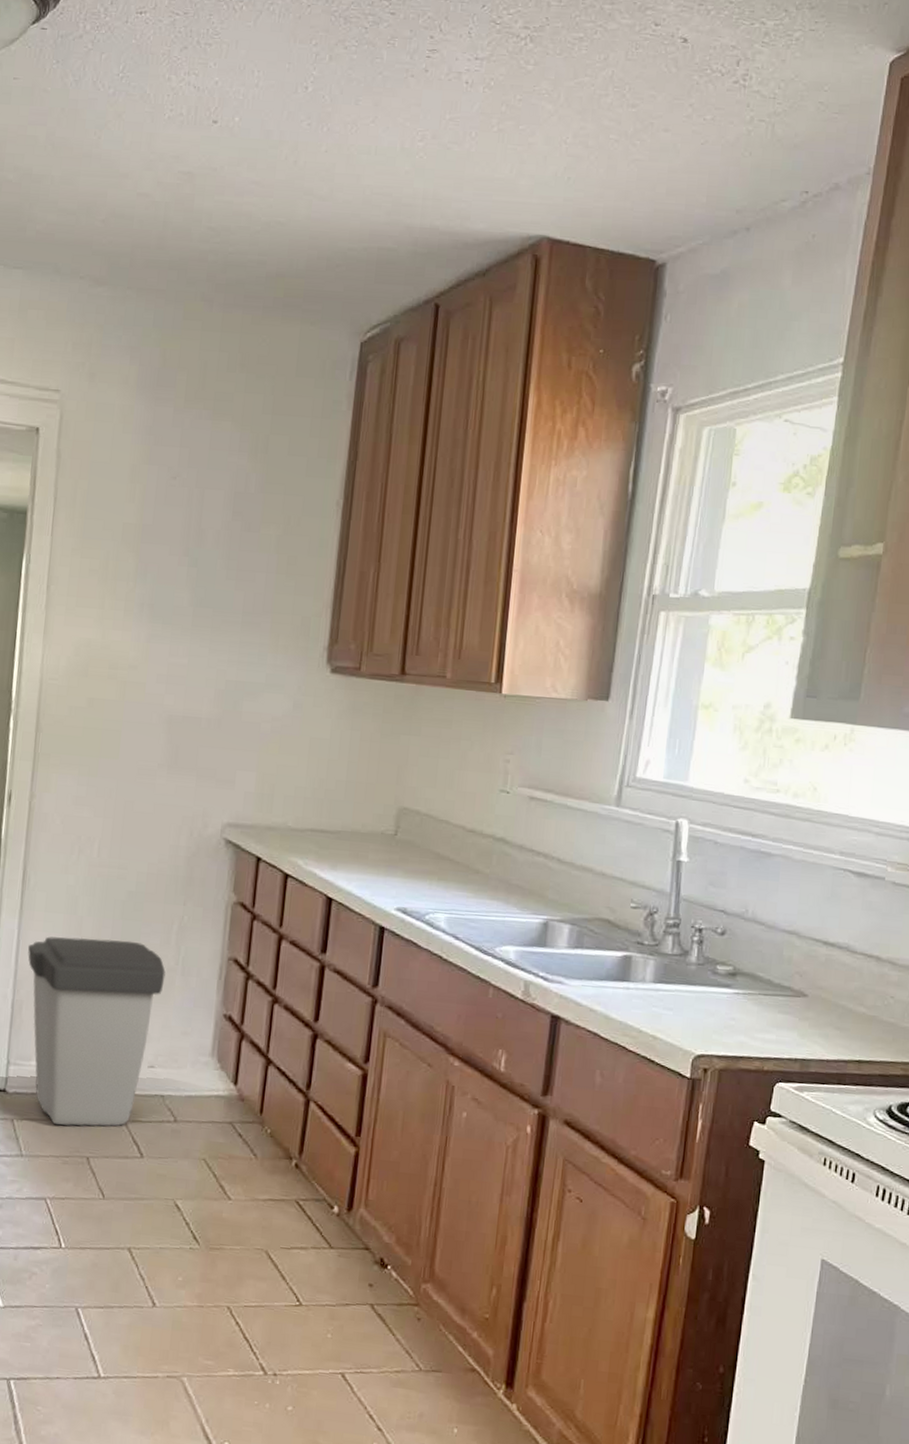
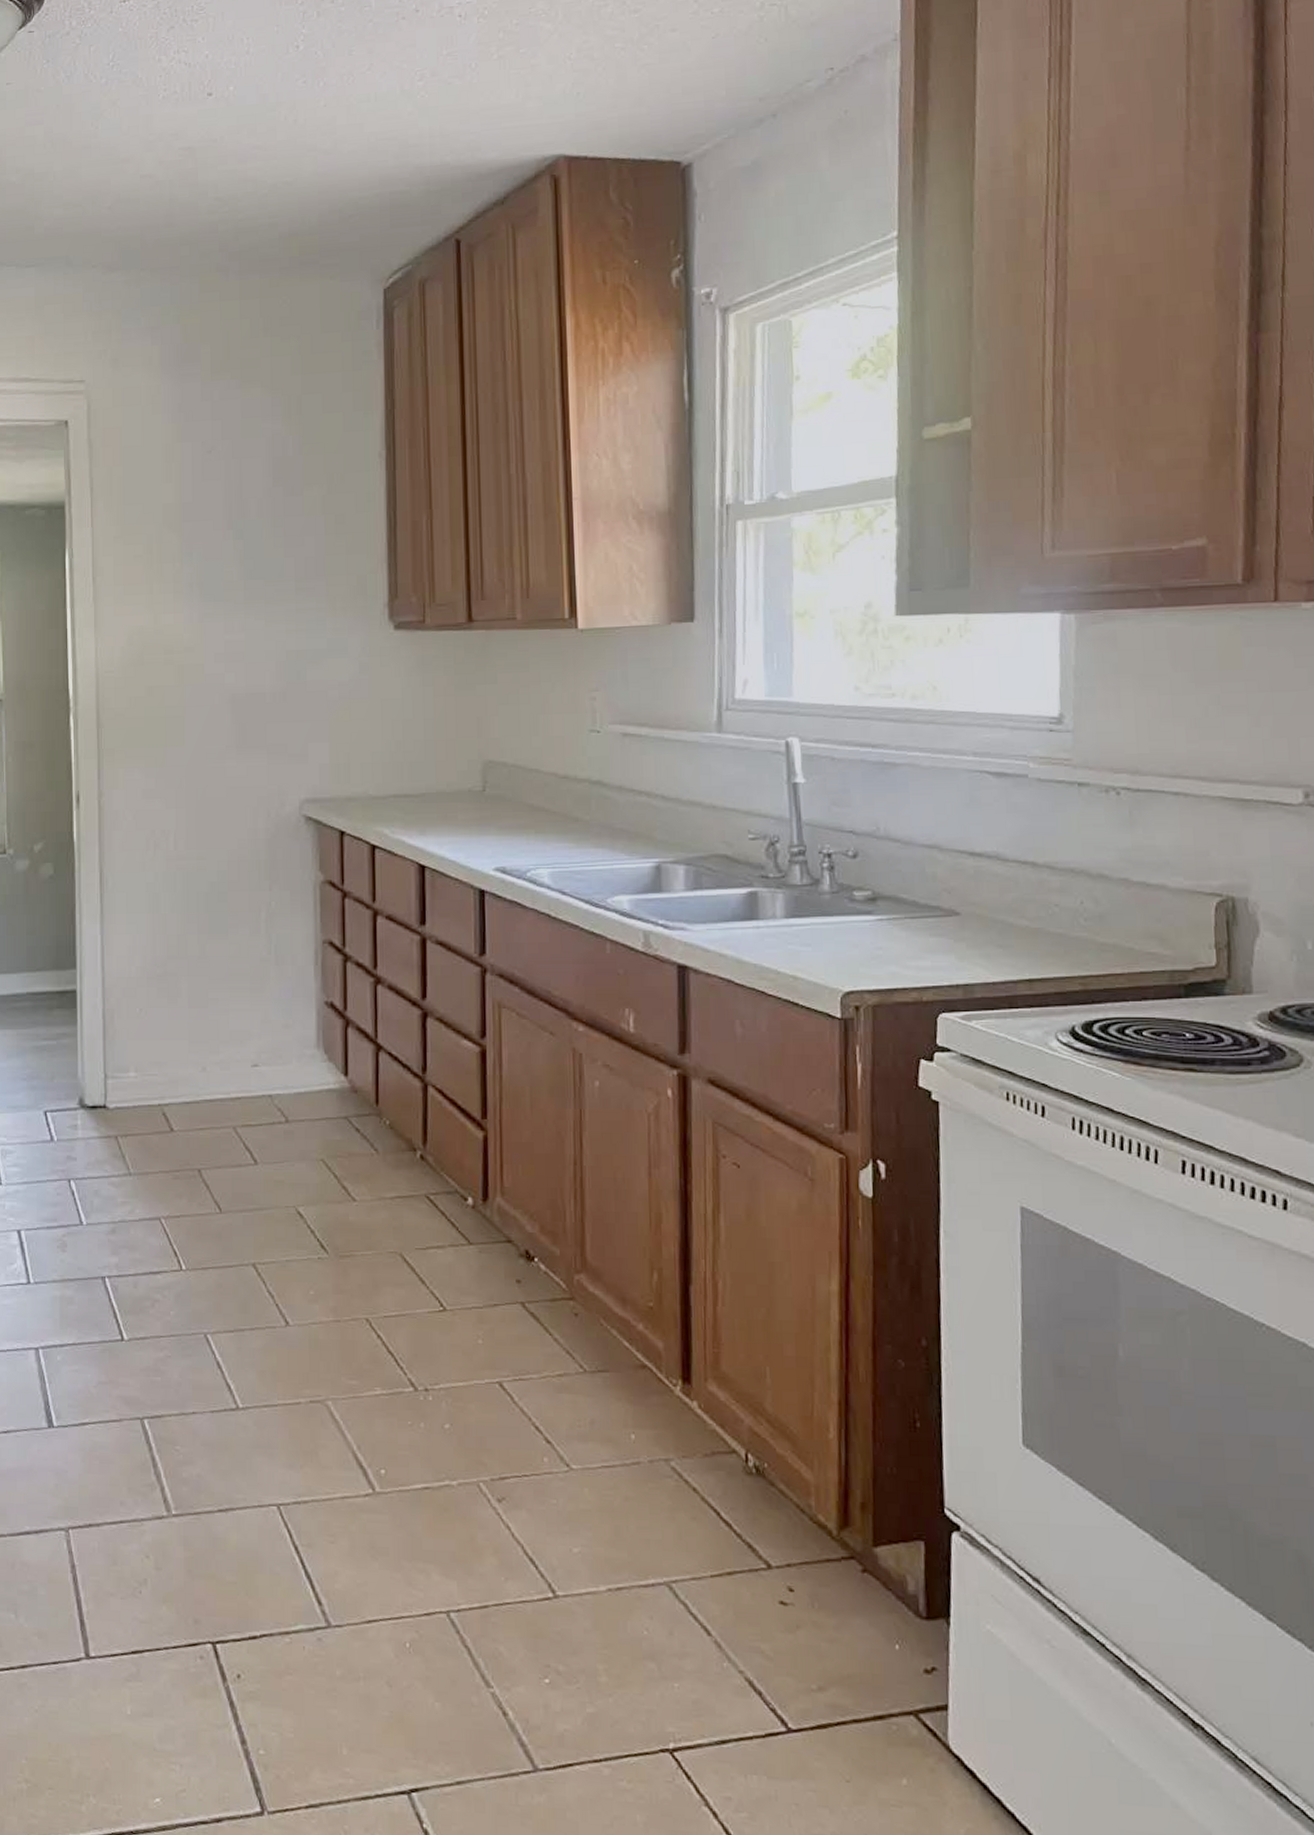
trash can: present [27,936,166,1127] -> none [112,934,259,1138]

